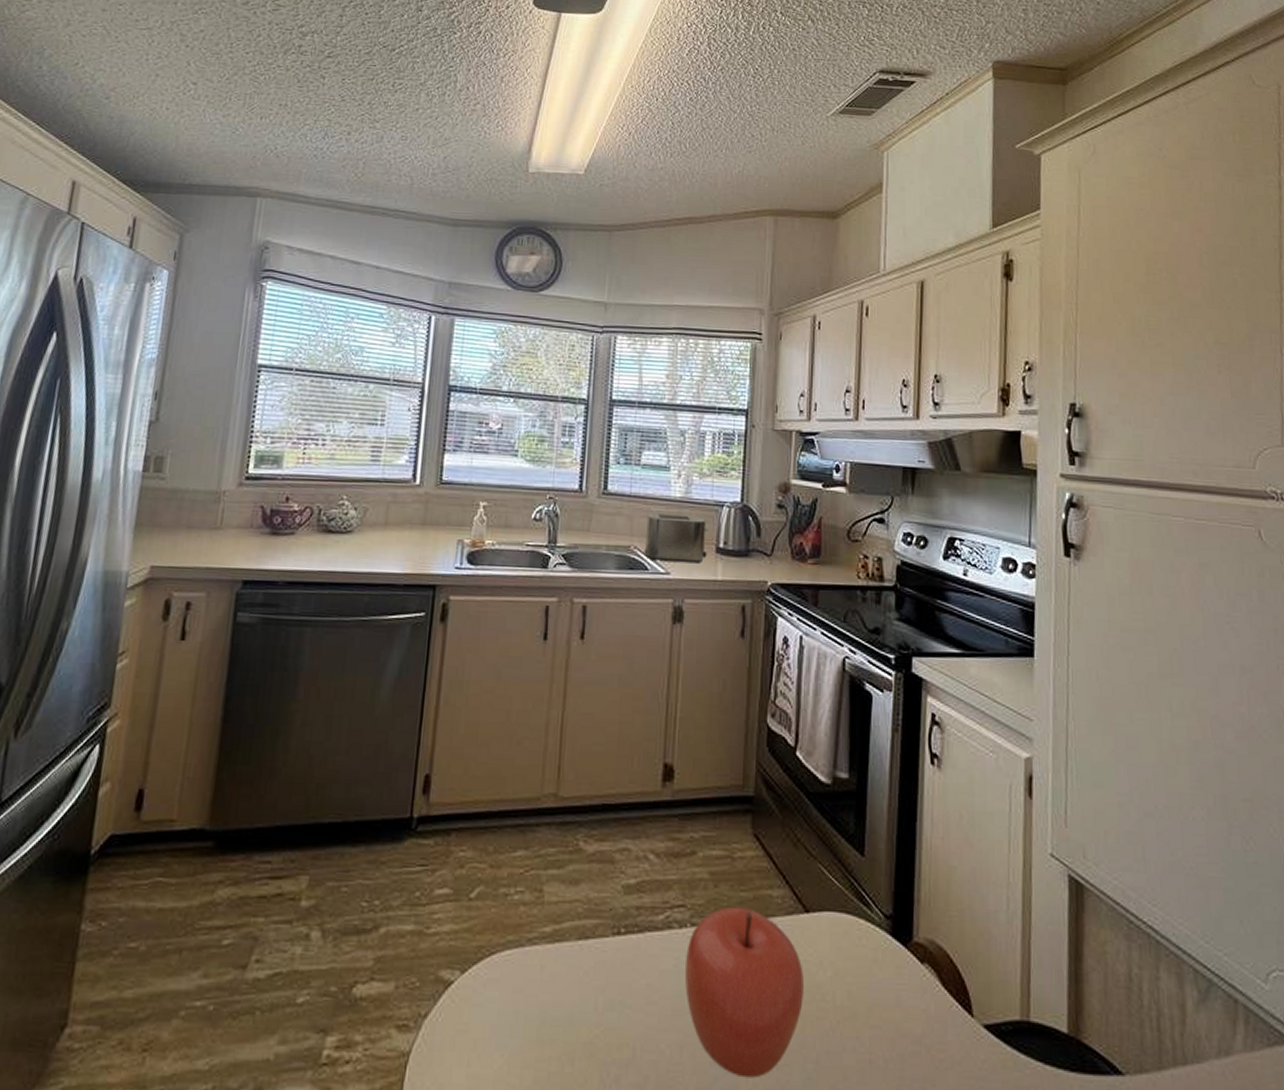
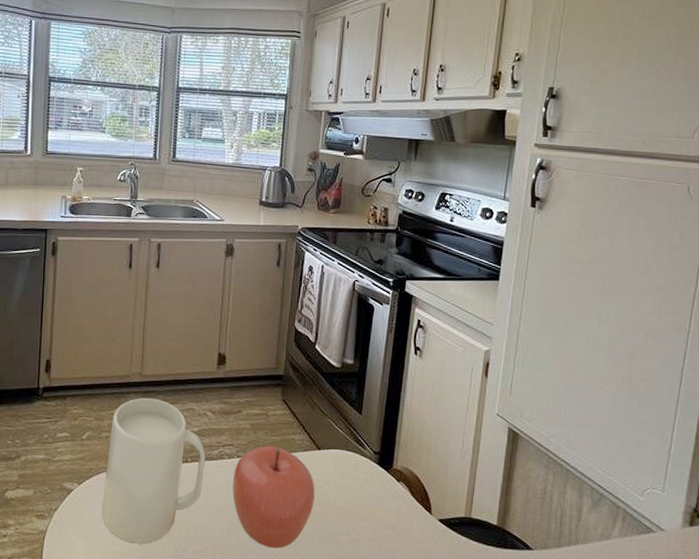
mug: none [493,831,647,1073] -> present [101,397,206,544]
toaster: present [644,512,708,564] -> none [204,174,254,213]

